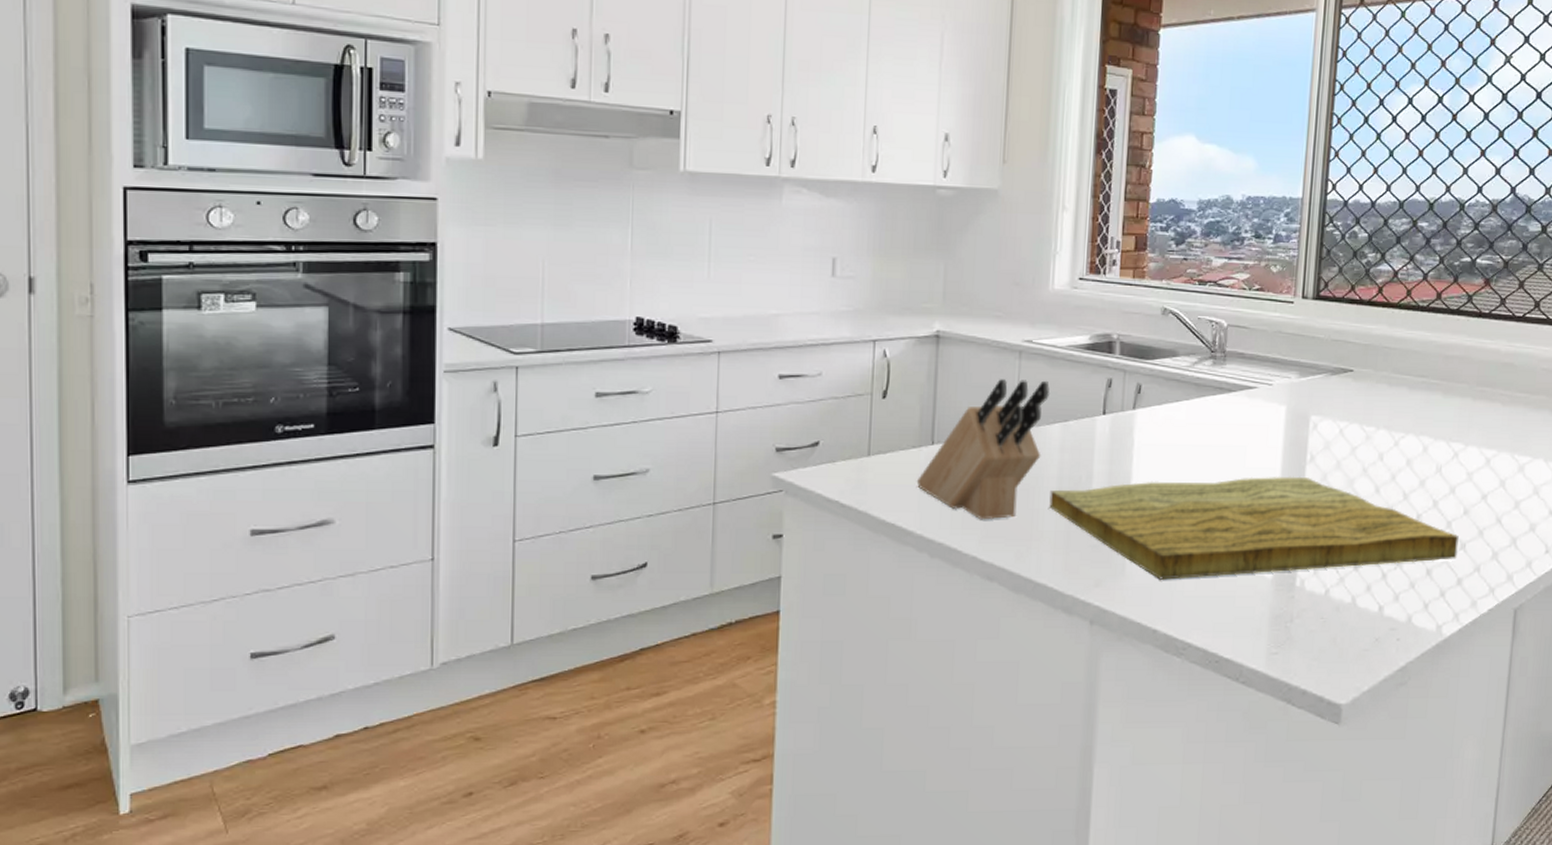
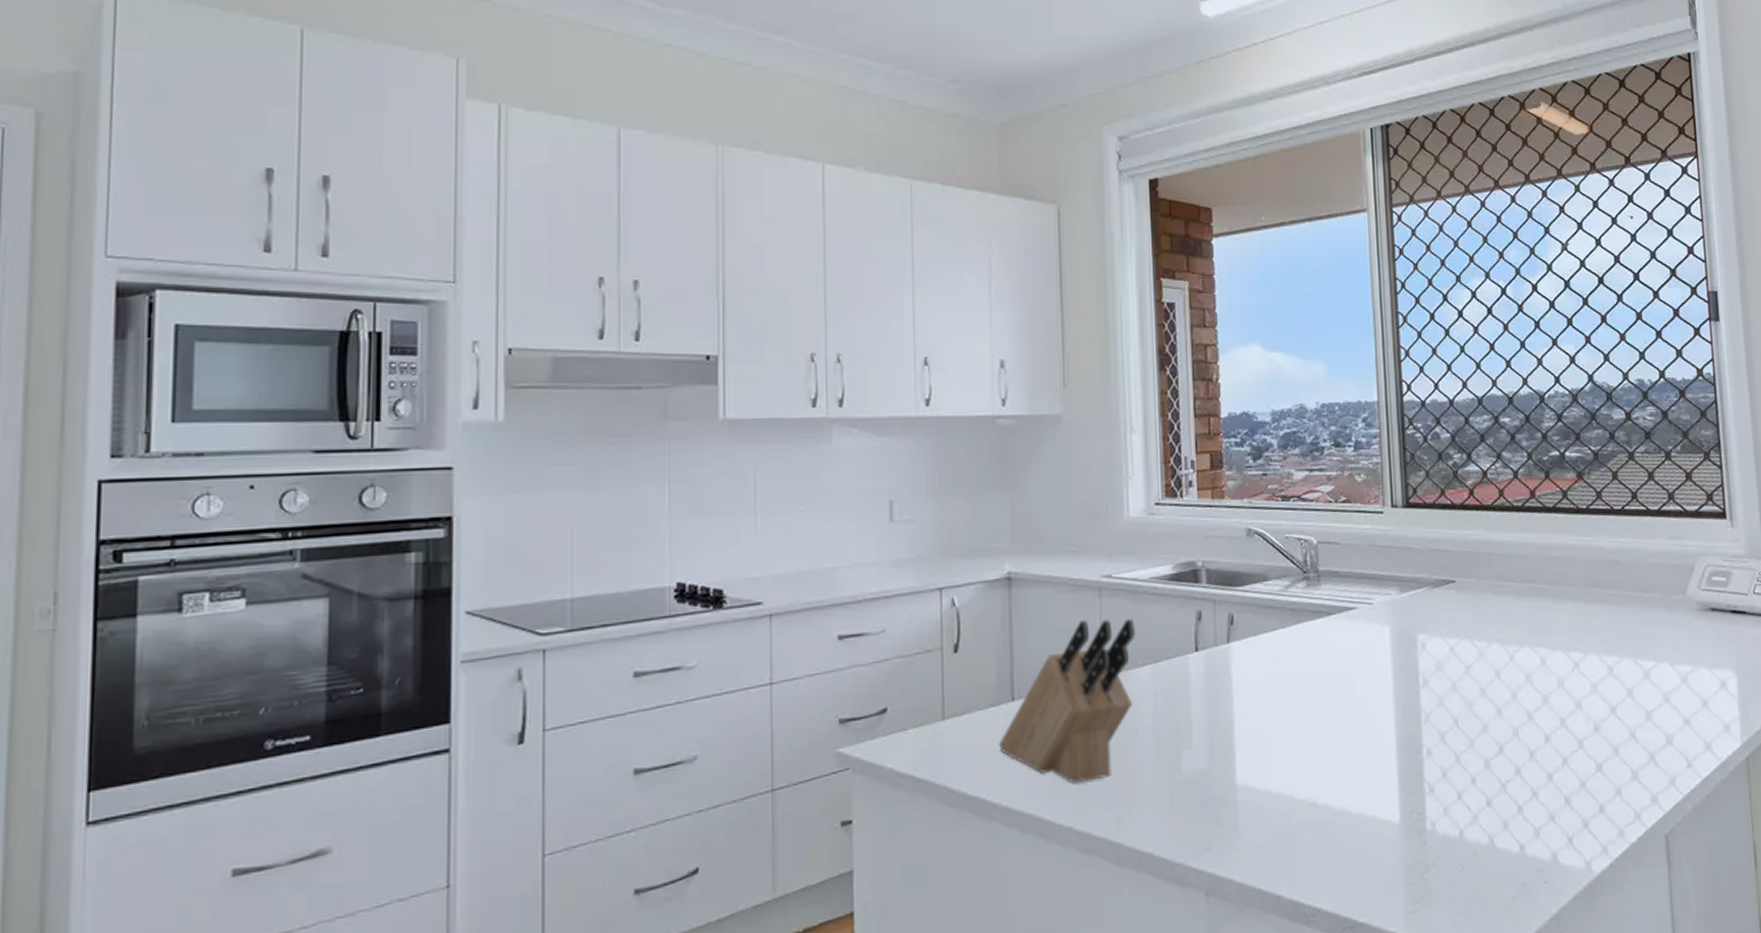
cutting board: present [1049,476,1459,580] -> none [1147,703,1595,836]

